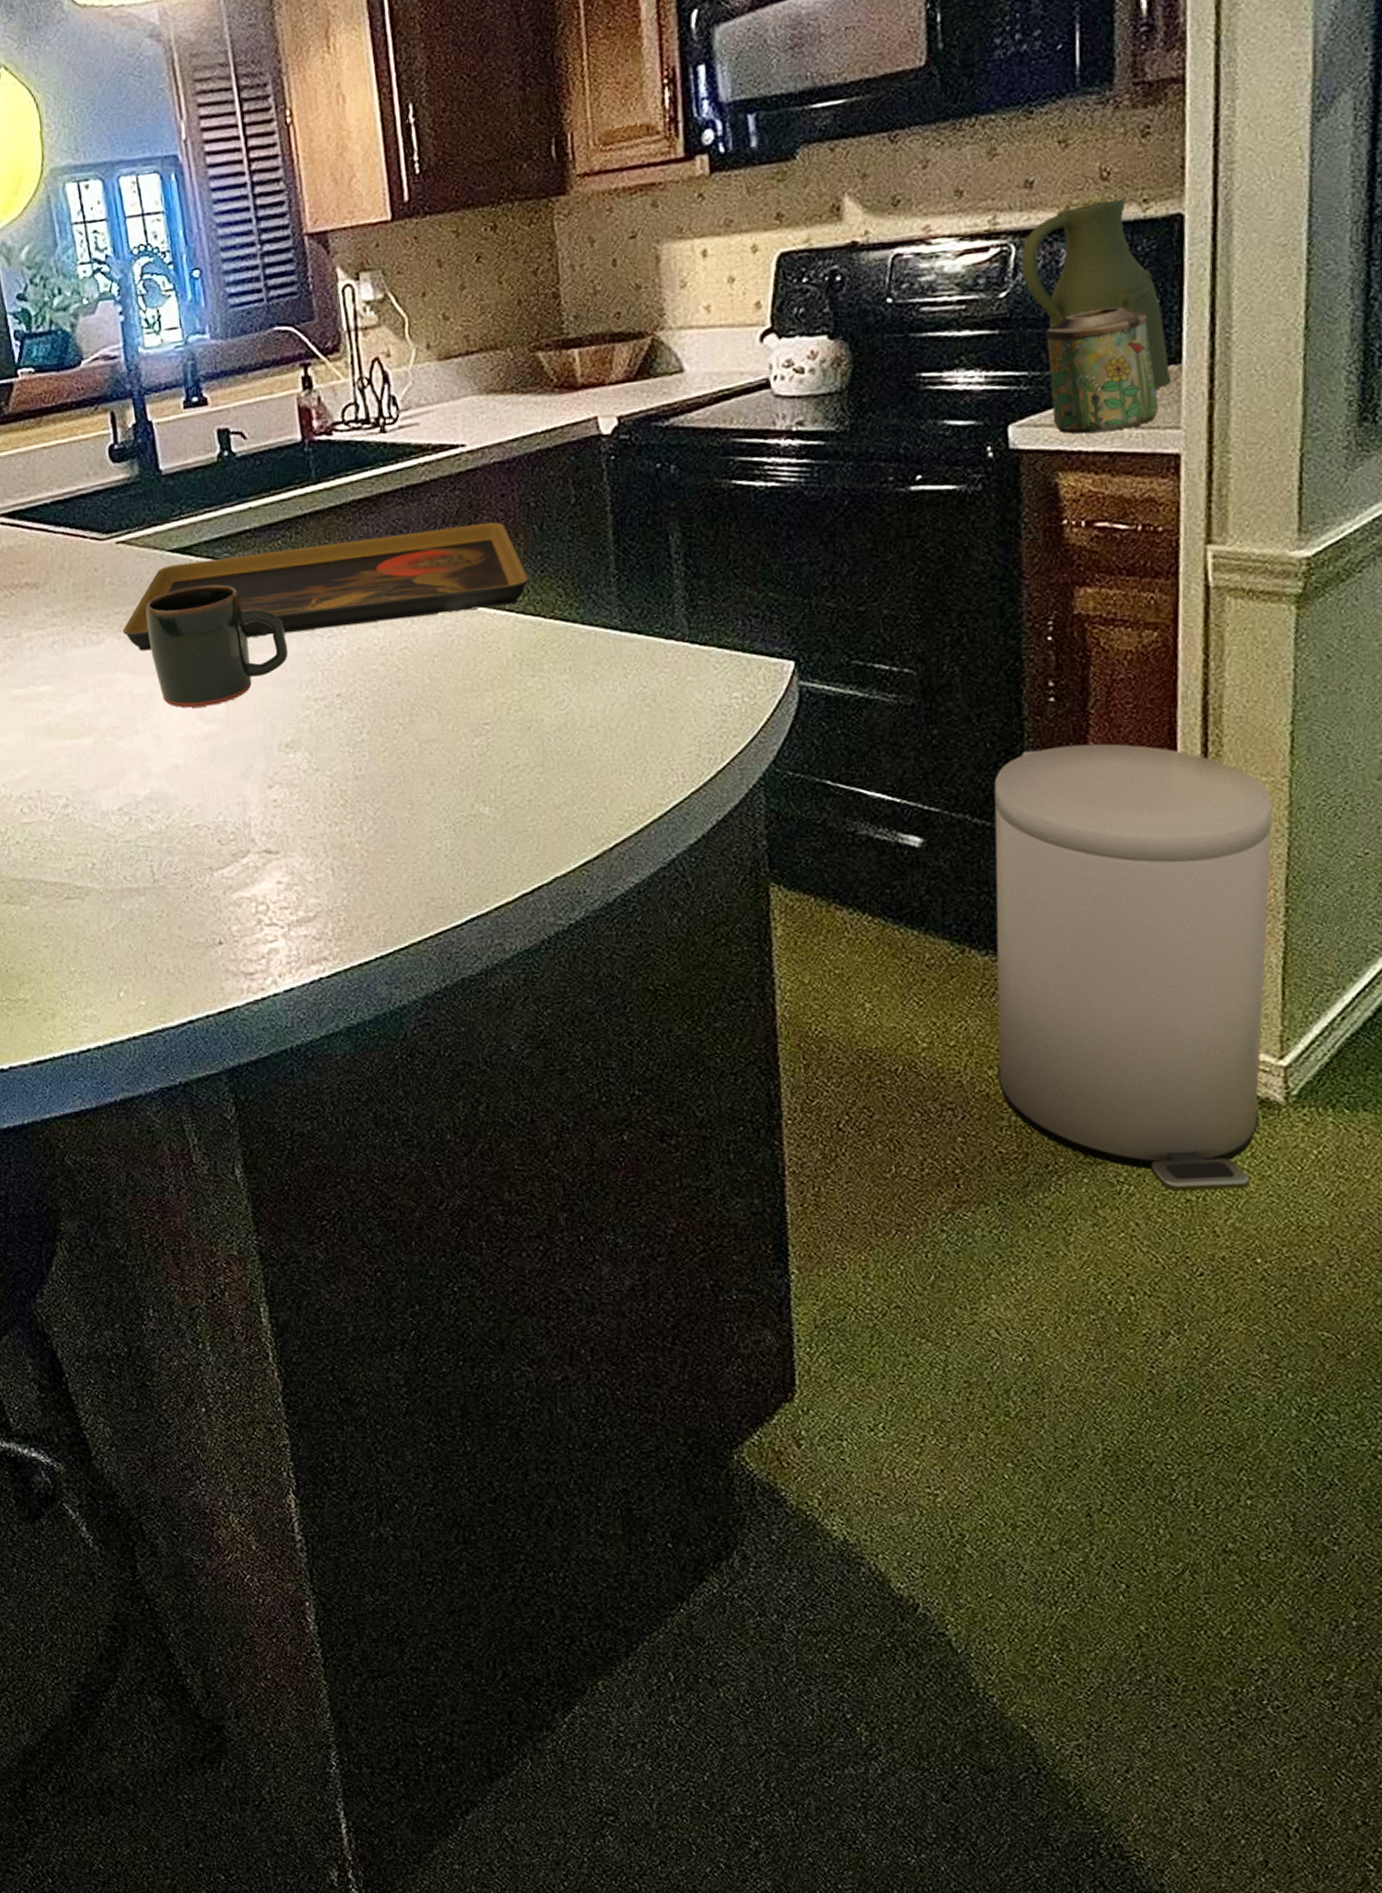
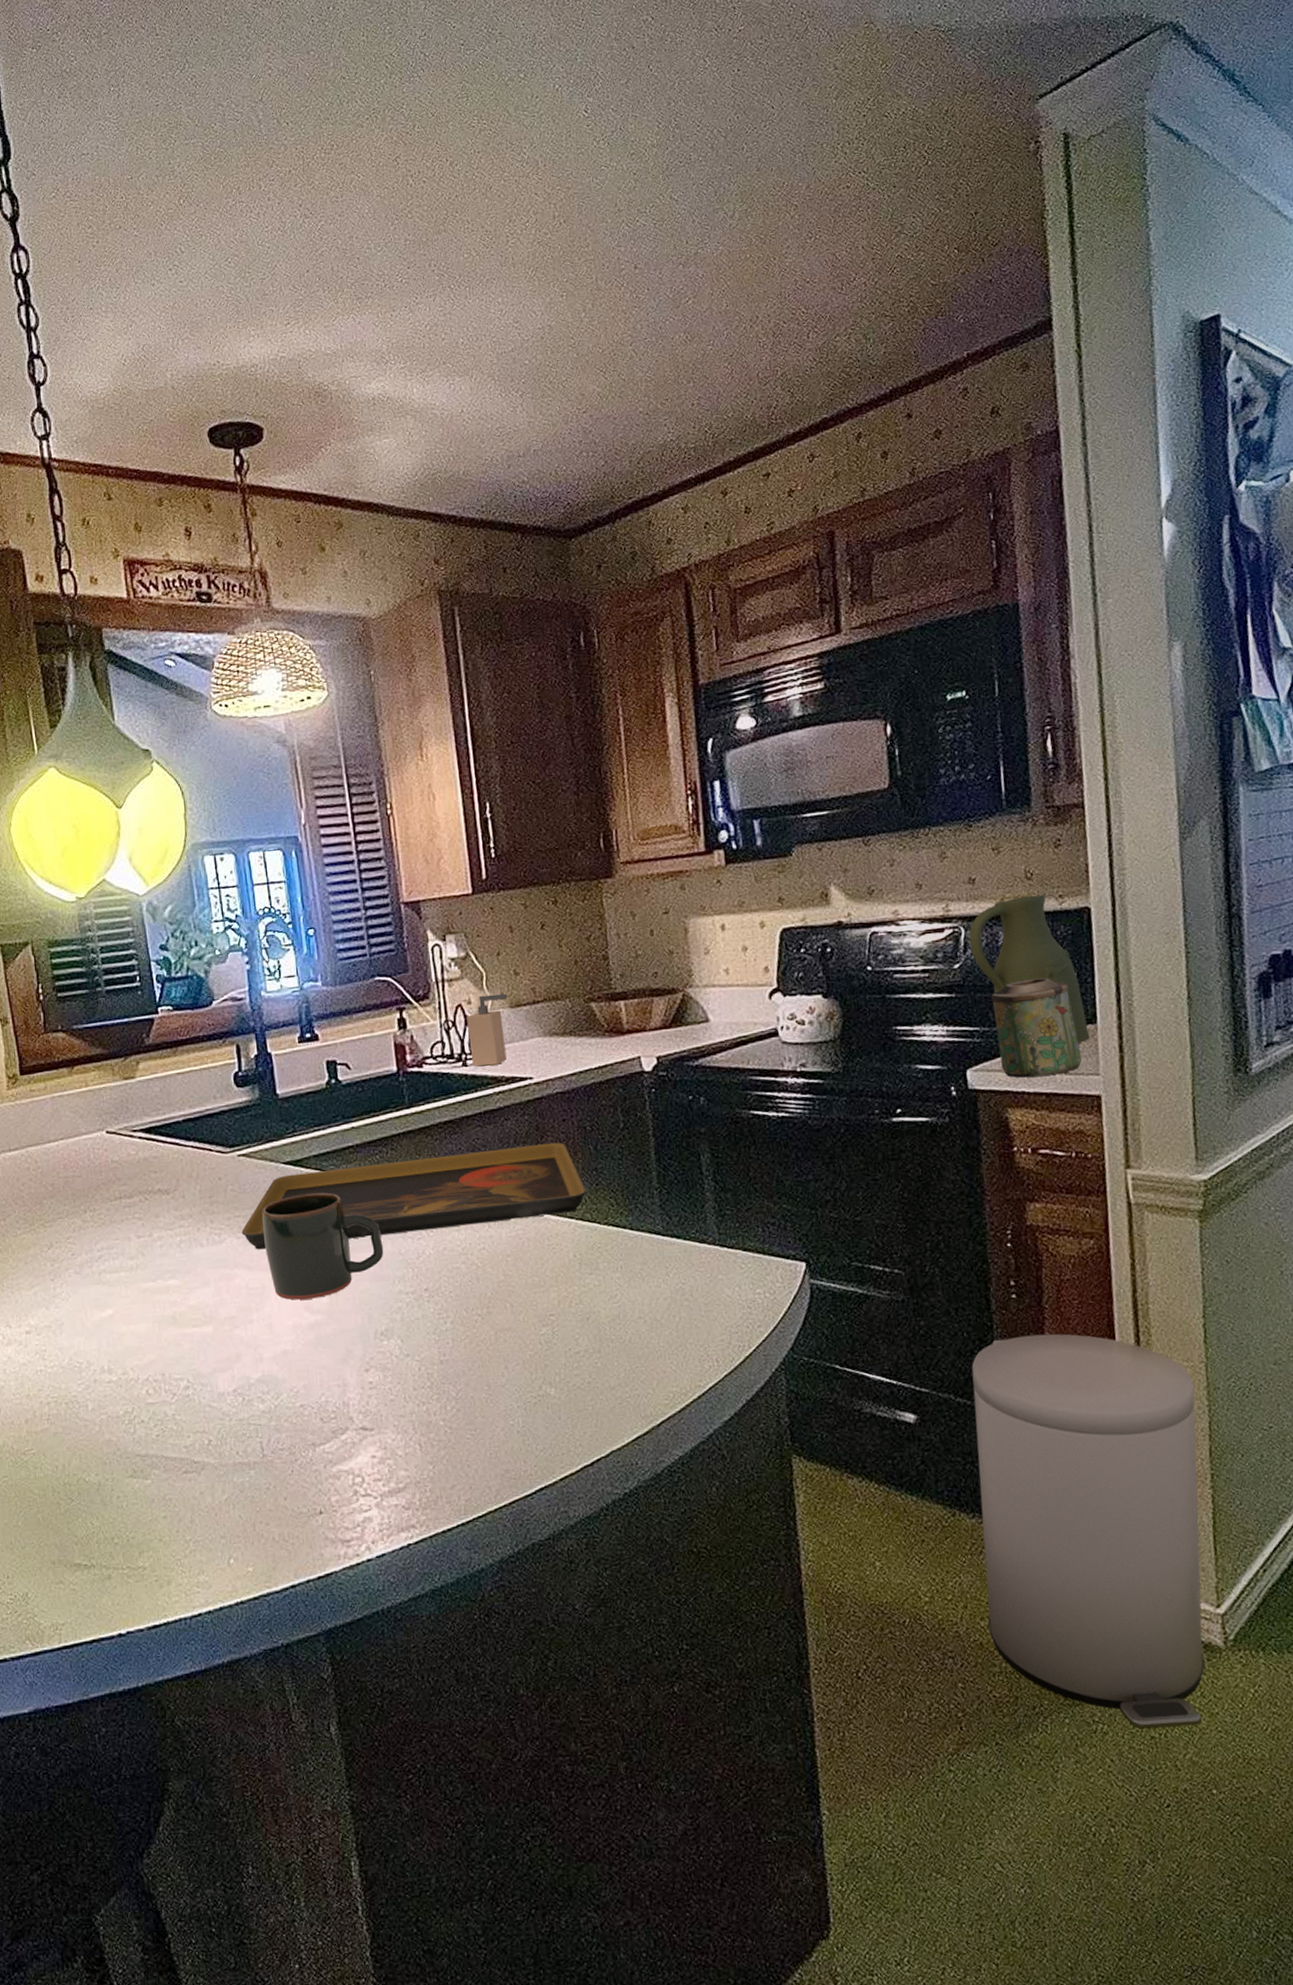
soap dispenser: none [385,342,435,433] -> present [466,993,508,1067]

